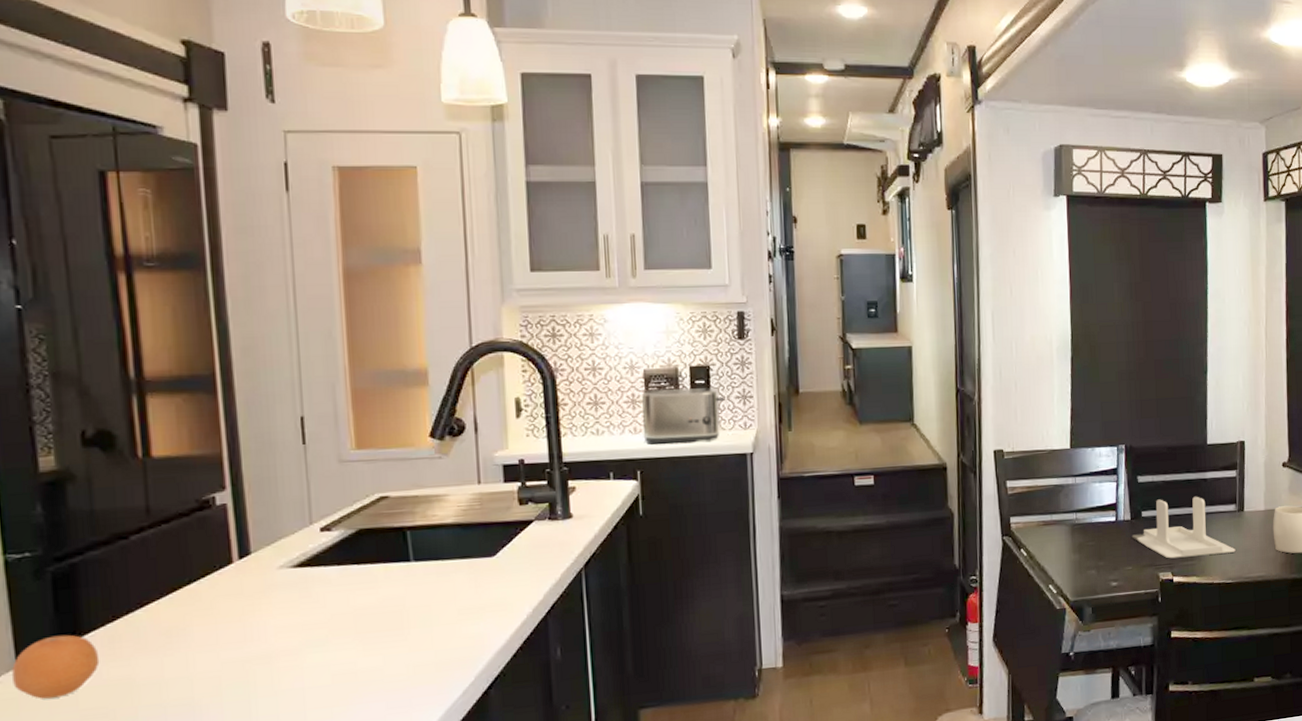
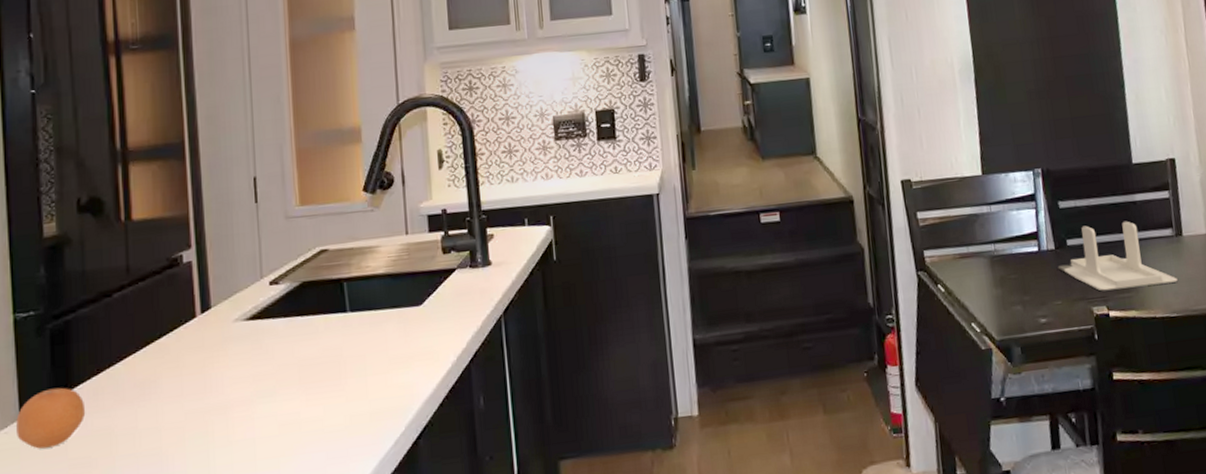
toaster: present [642,387,726,444] -> none [552,130,630,189]

